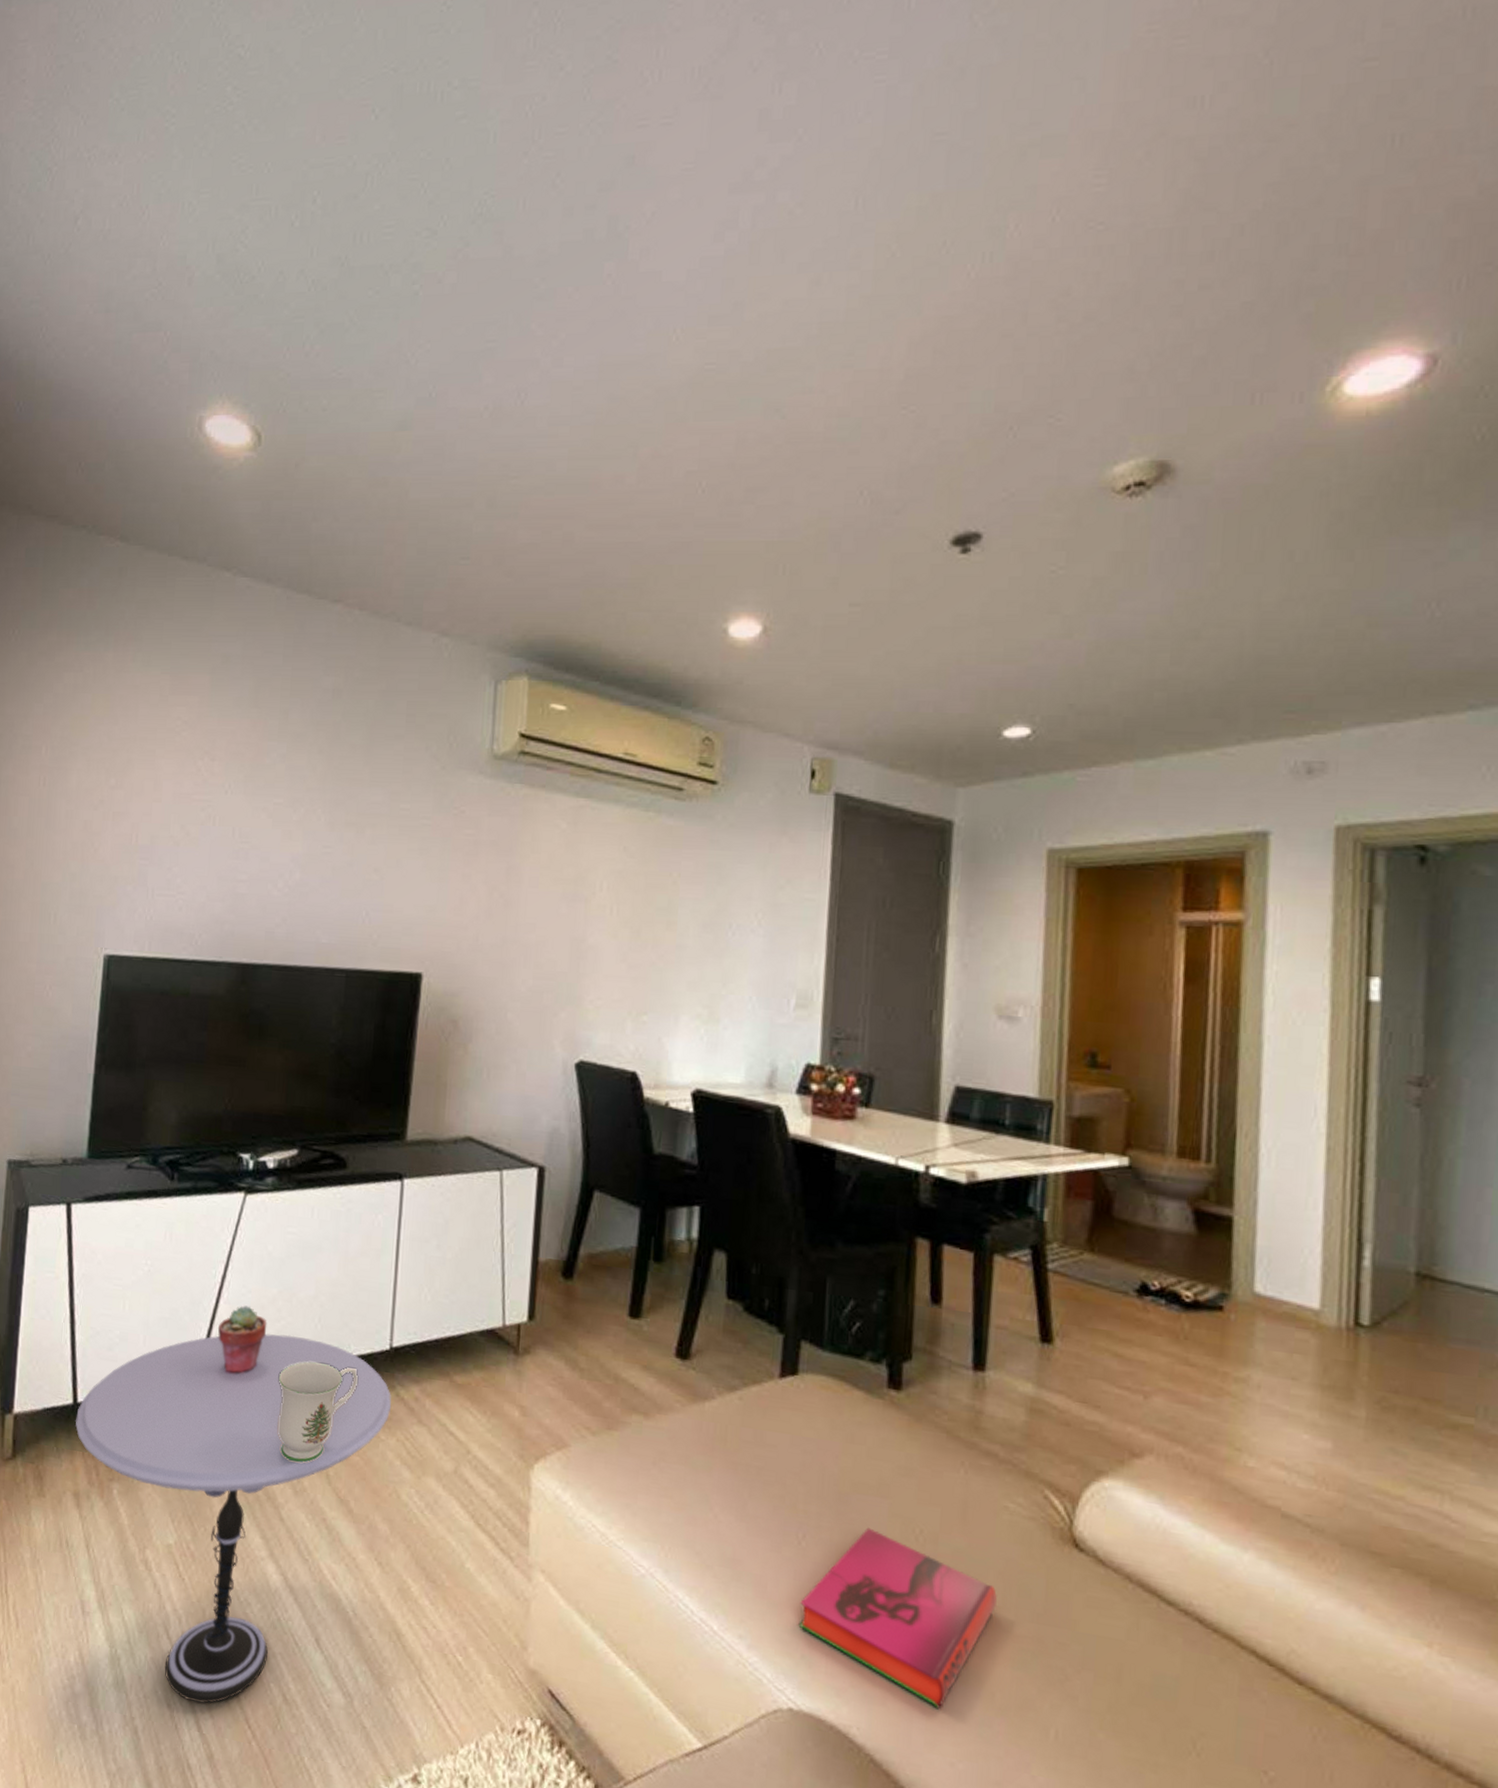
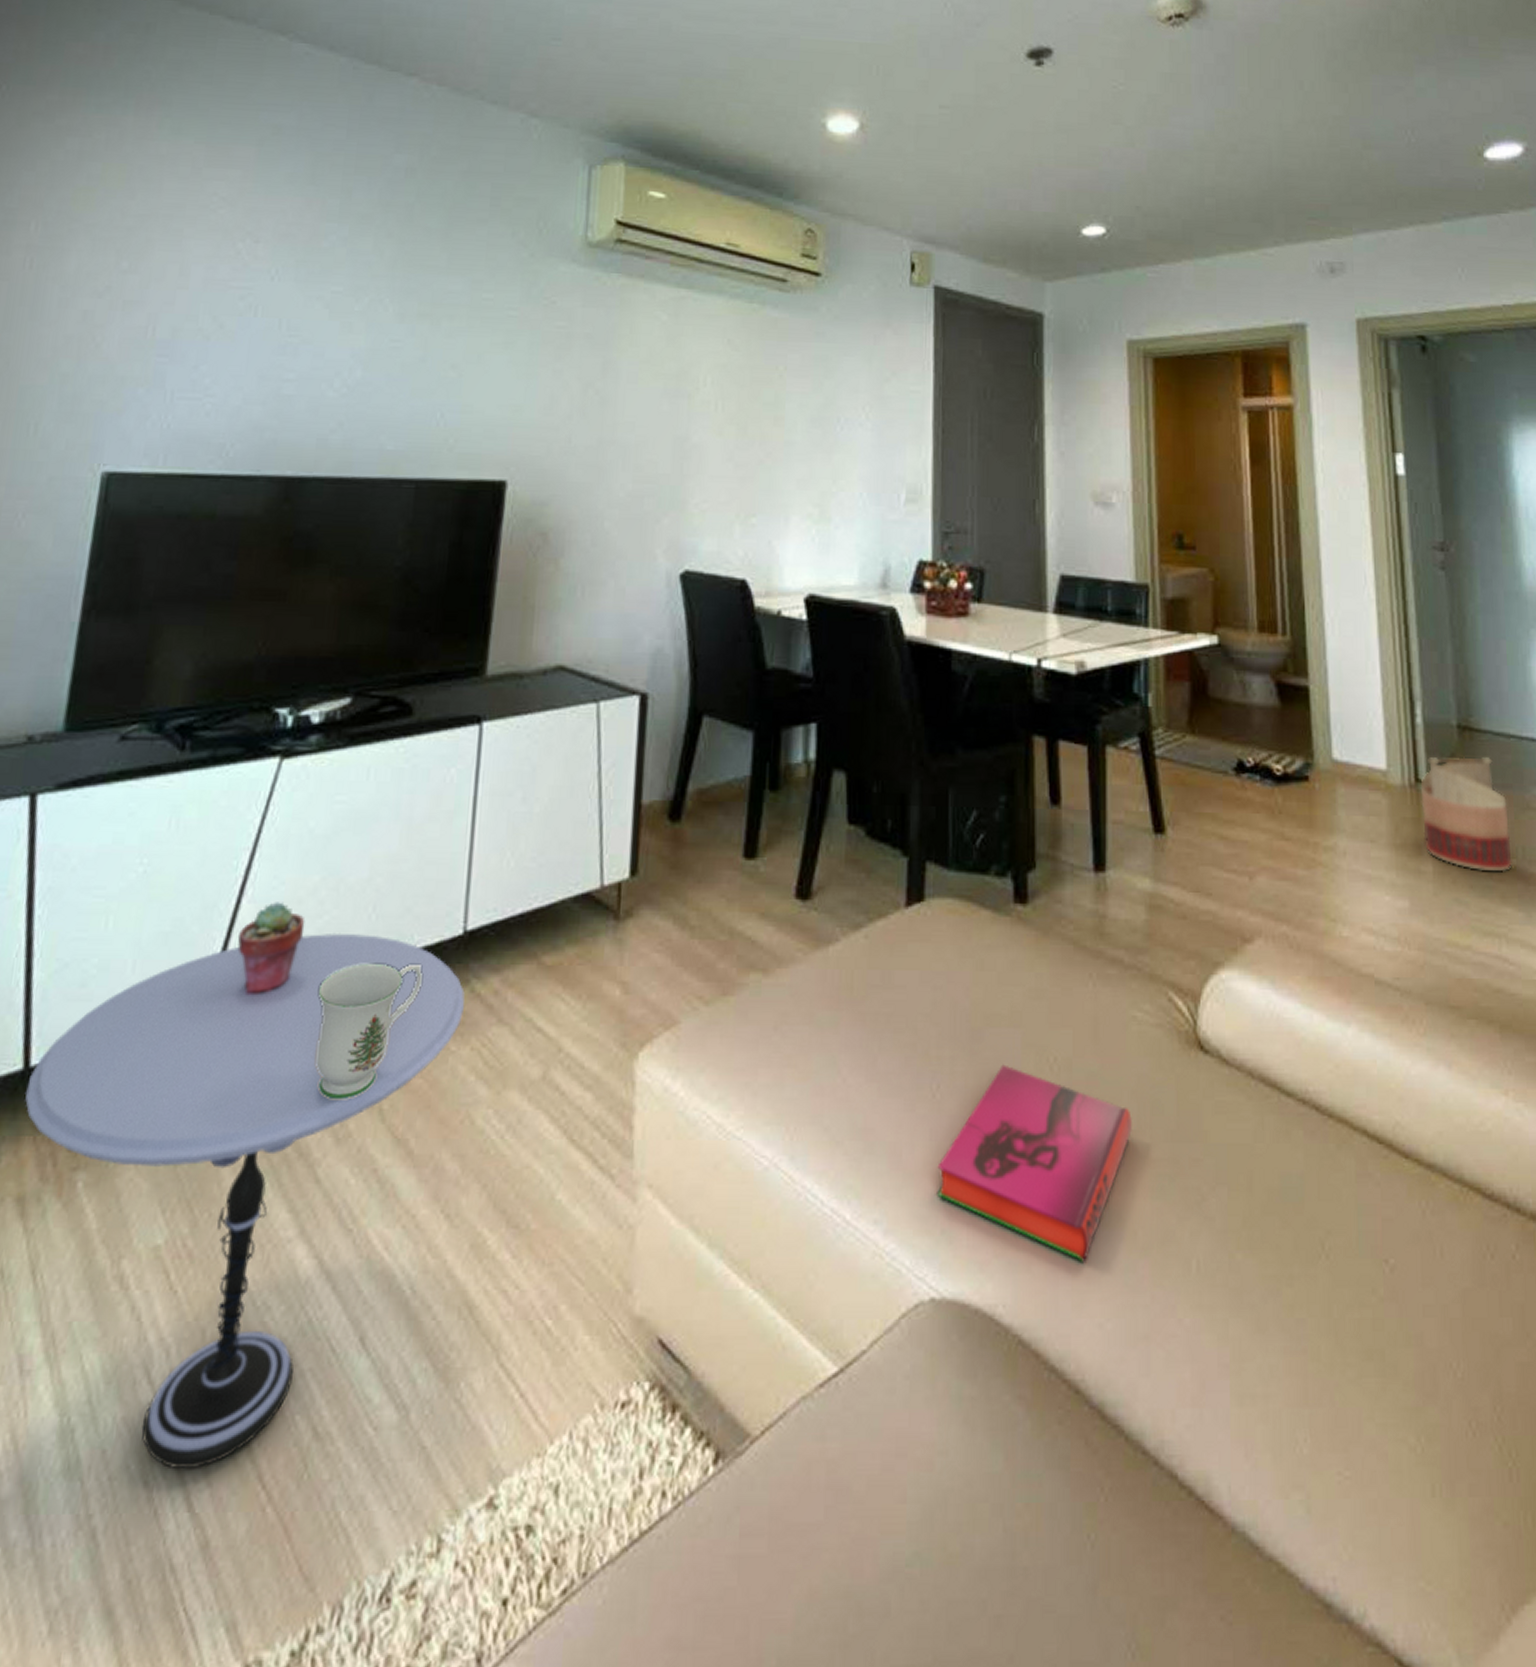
basket: none [1358,1302,1471,1430] -> present [1420,757,1512,872]

